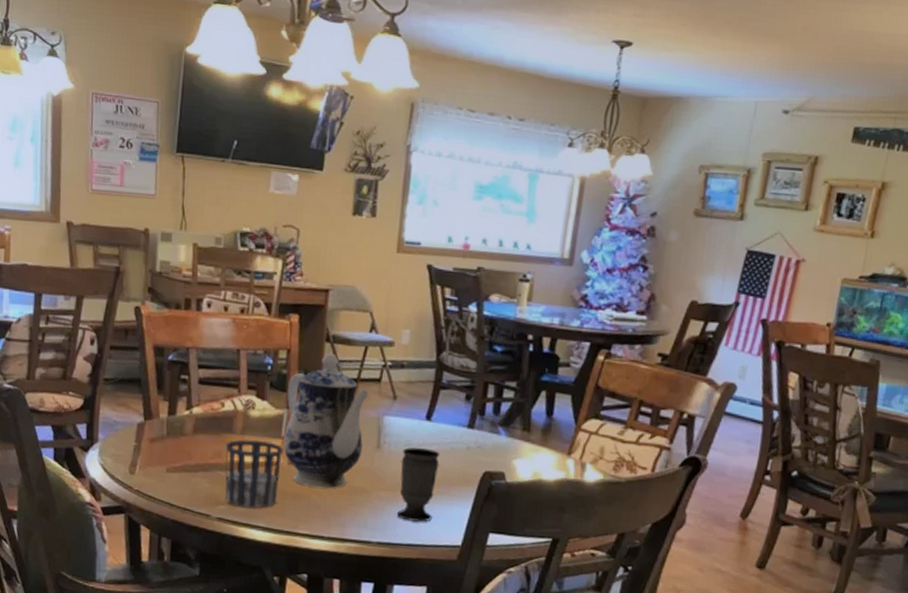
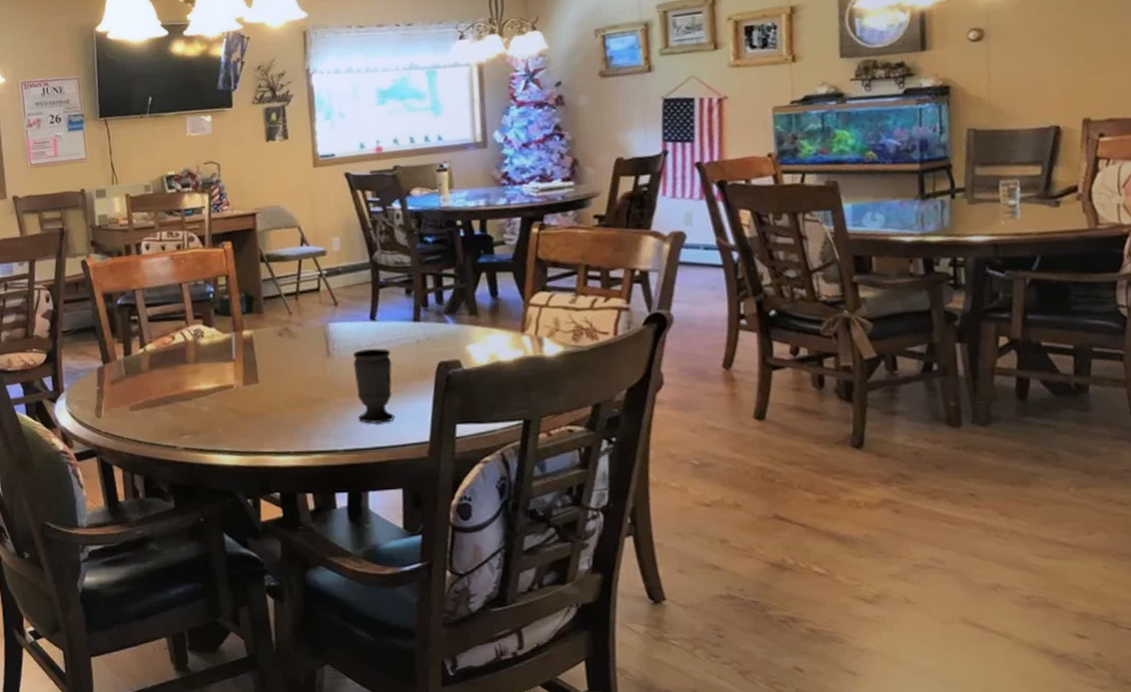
cup: present [225,439,284,508] -> none [181,365,239,434]
teapot: present [283,352,369,488] -> none [231,271,313,404]

